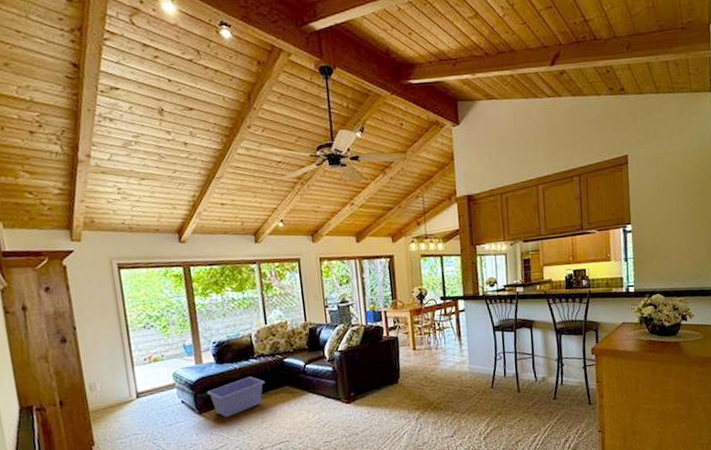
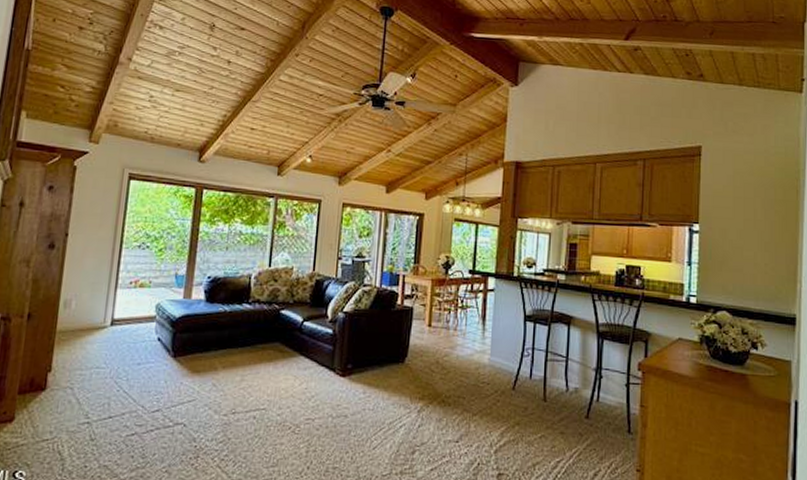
storage bin: present [206,376,265,417] -> none [187,323,255,367]

